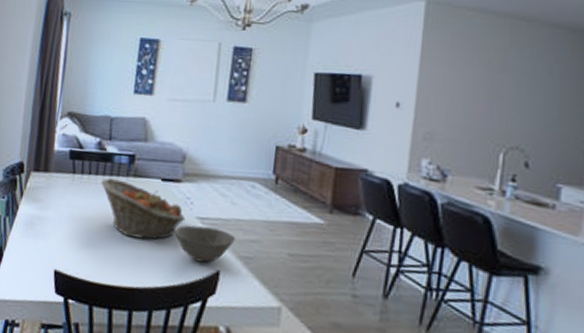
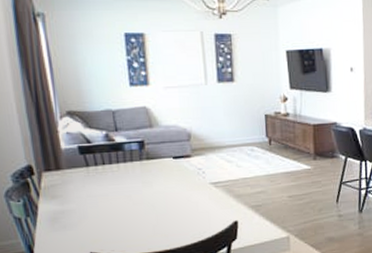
fruit basket: present [101,178,186,240] -> none [116,164,201,211]
bowl: present [175,225,236,263] -> none [193,189,245,218]

